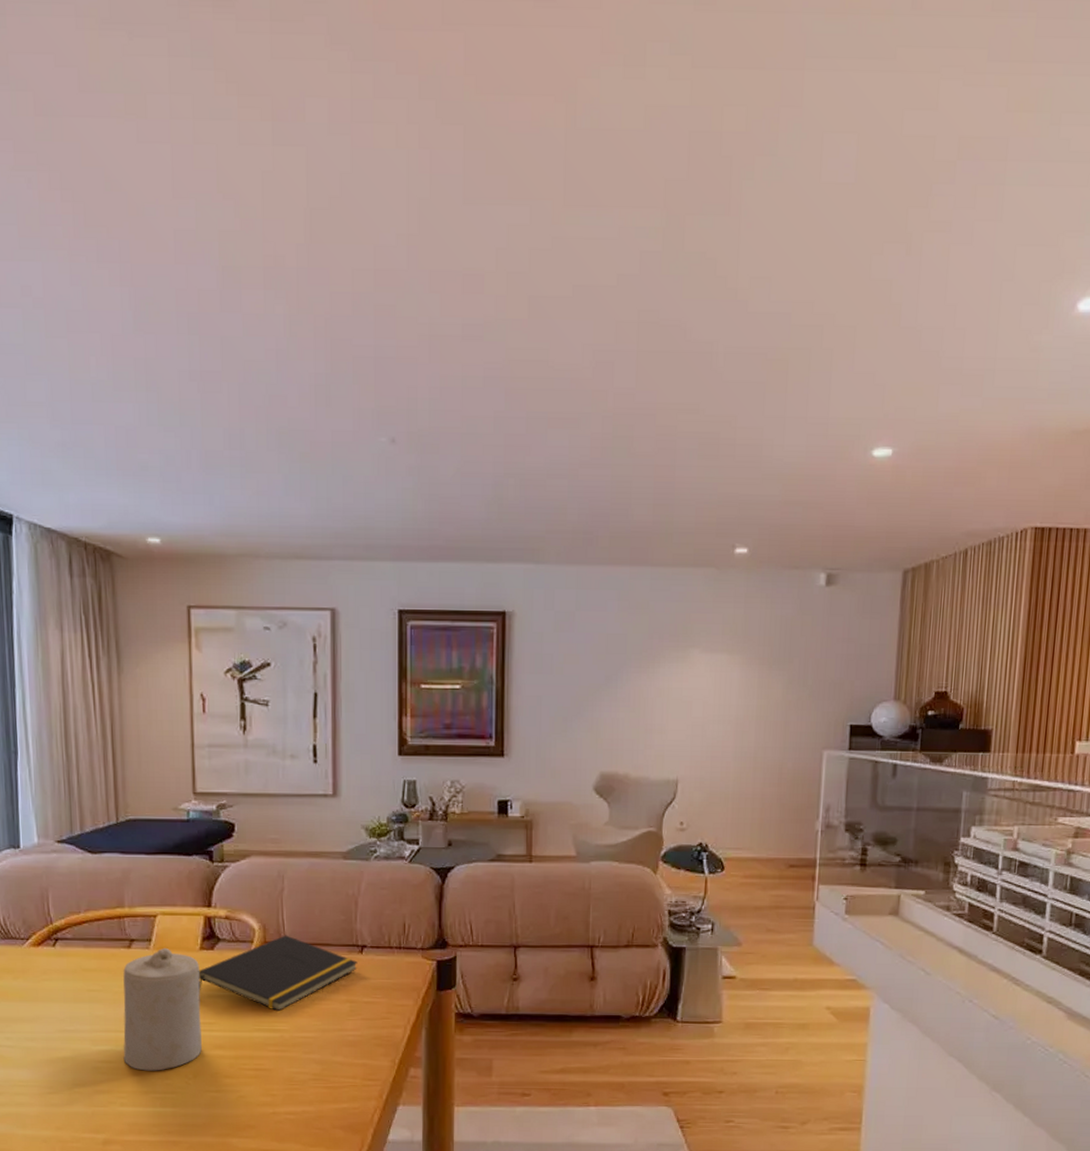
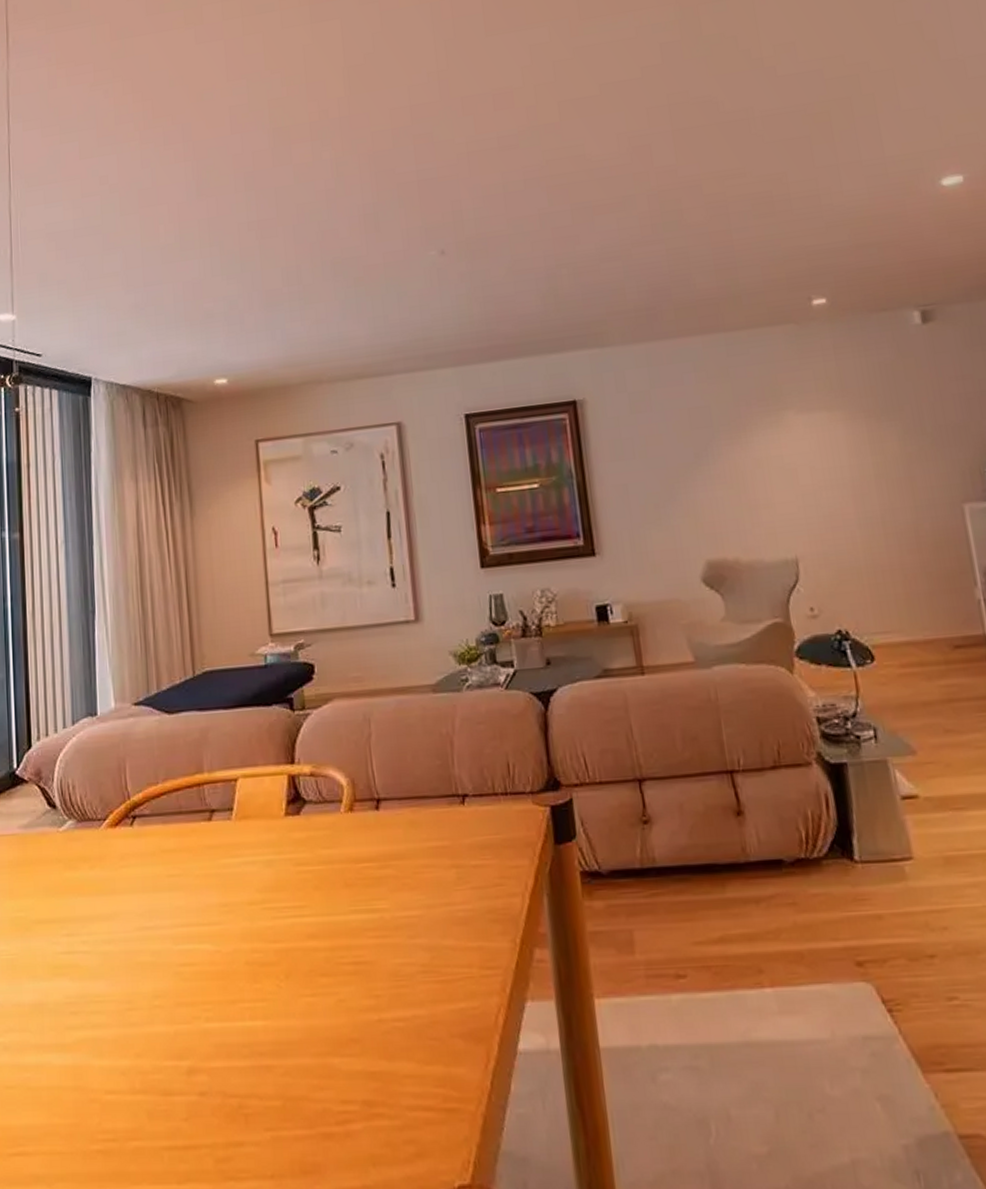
candle: present [123,947,202,1071] -> none [204,816,293,974]
notepad: present [198,935,358,1012] -> none [284,789,460,886]

